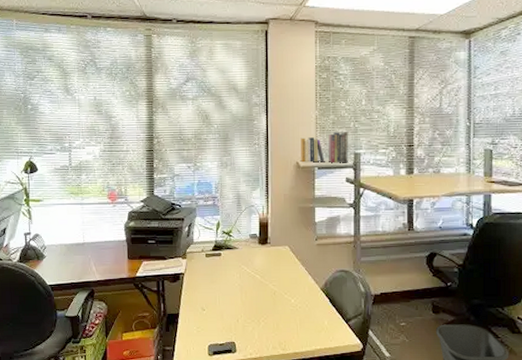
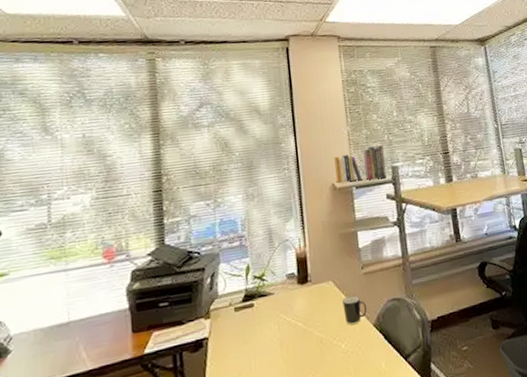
mug: none [296,262,316,286] -> present [342,295,367,326]

